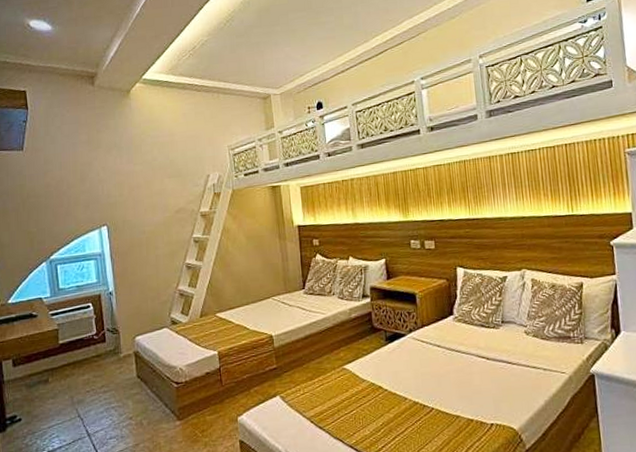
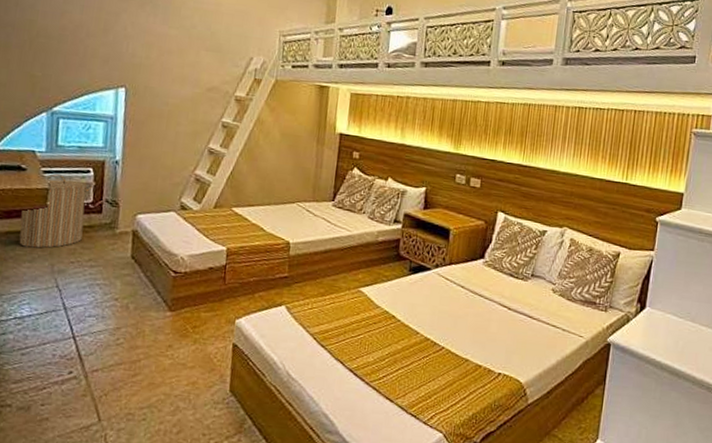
laundry hamper: none [39,314,95,385] -> present [19,174,93,249]

